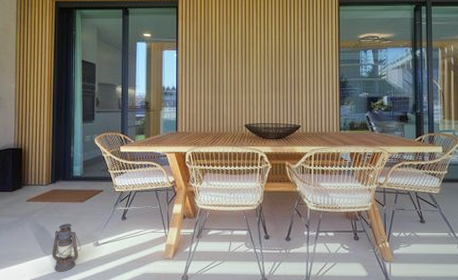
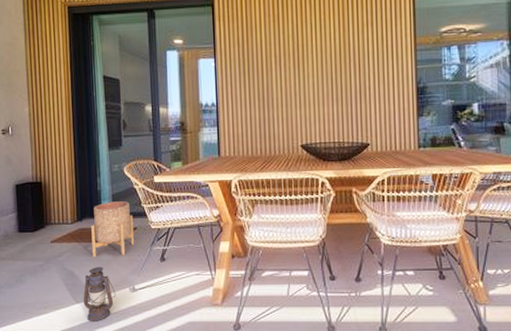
planter: none [63,167,101,215] -> present [91,201,135,257]

